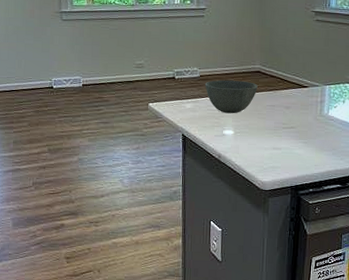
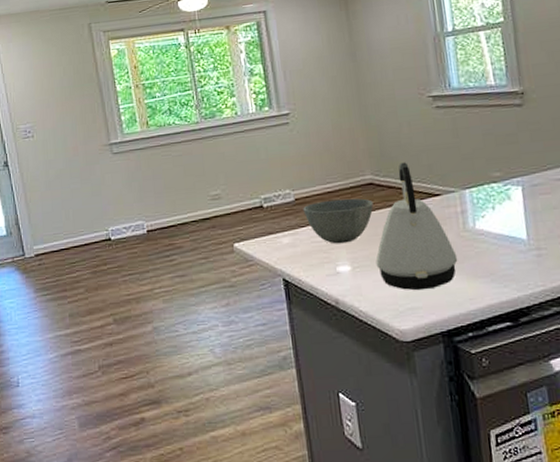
kettle: none [253,59,312,155] -> present [376,162,458,291]

